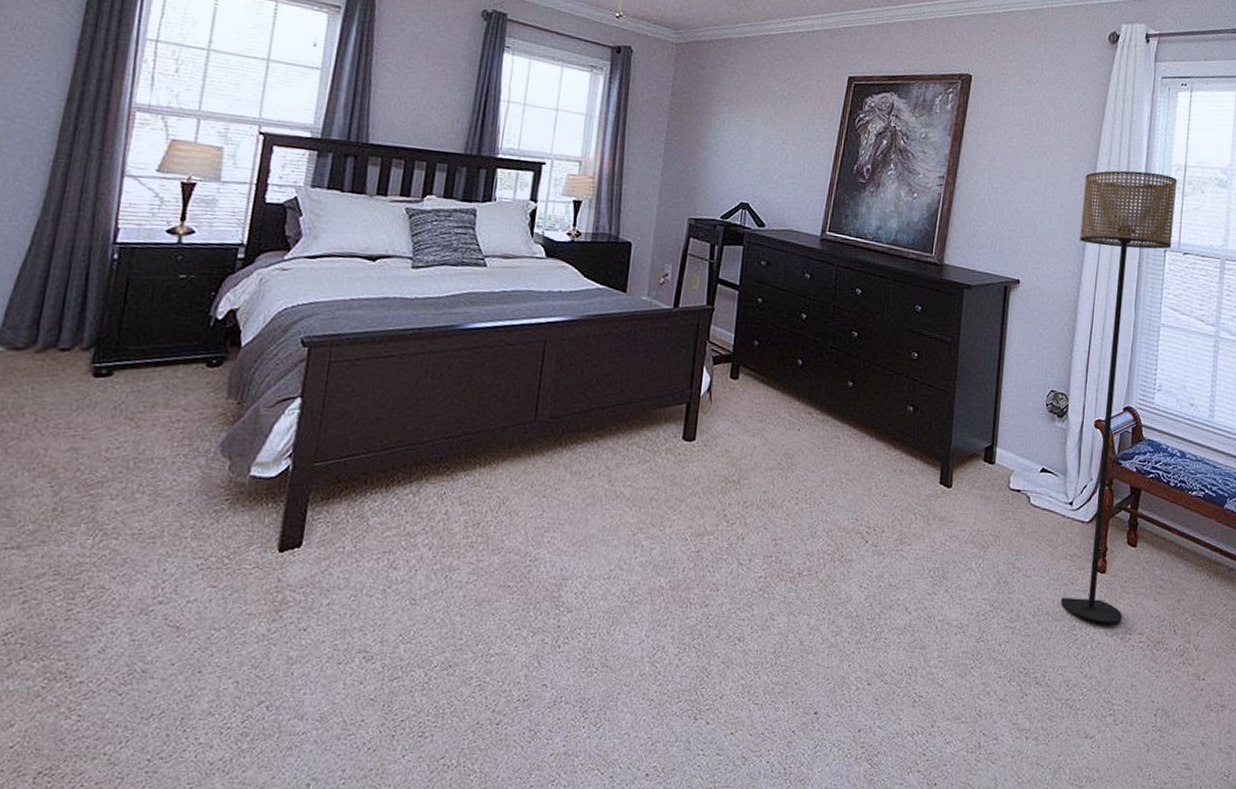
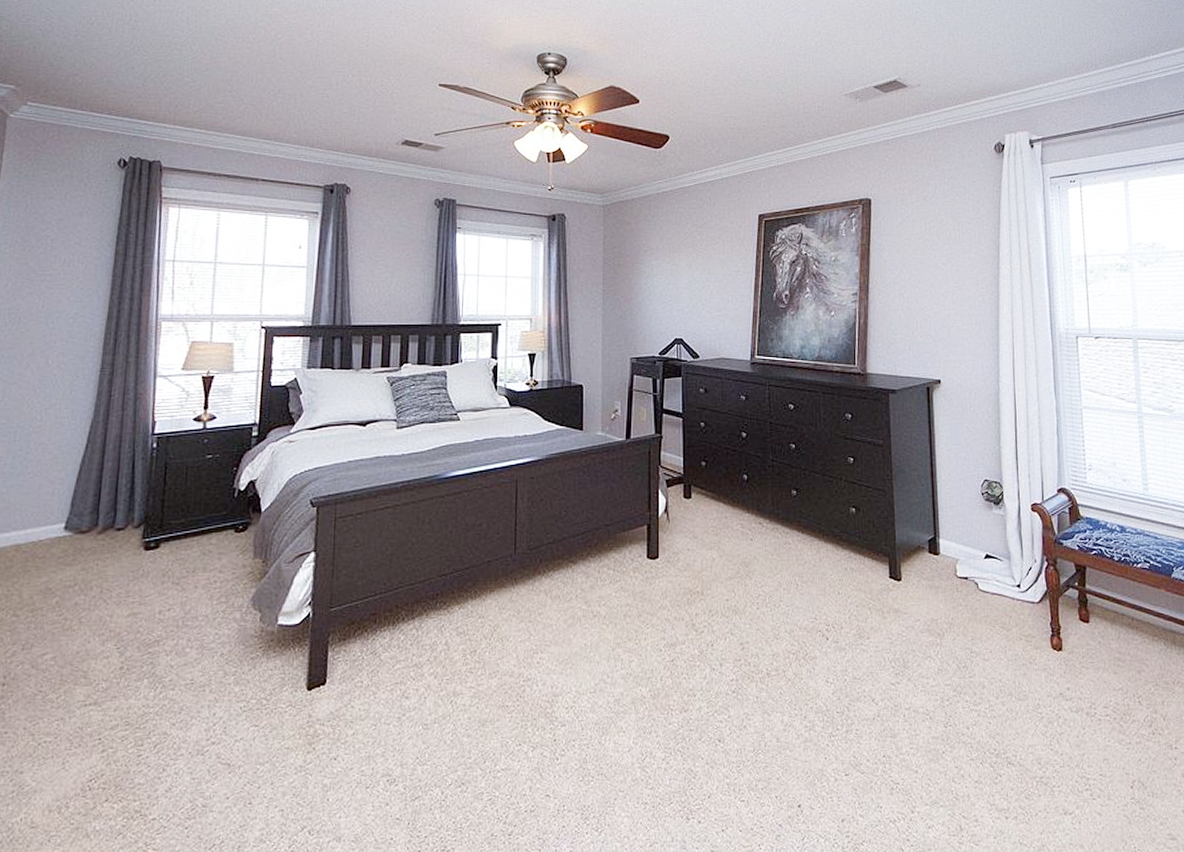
floor lamp: present [1061,170,1178,624] -> none [990,266,1085,700]

